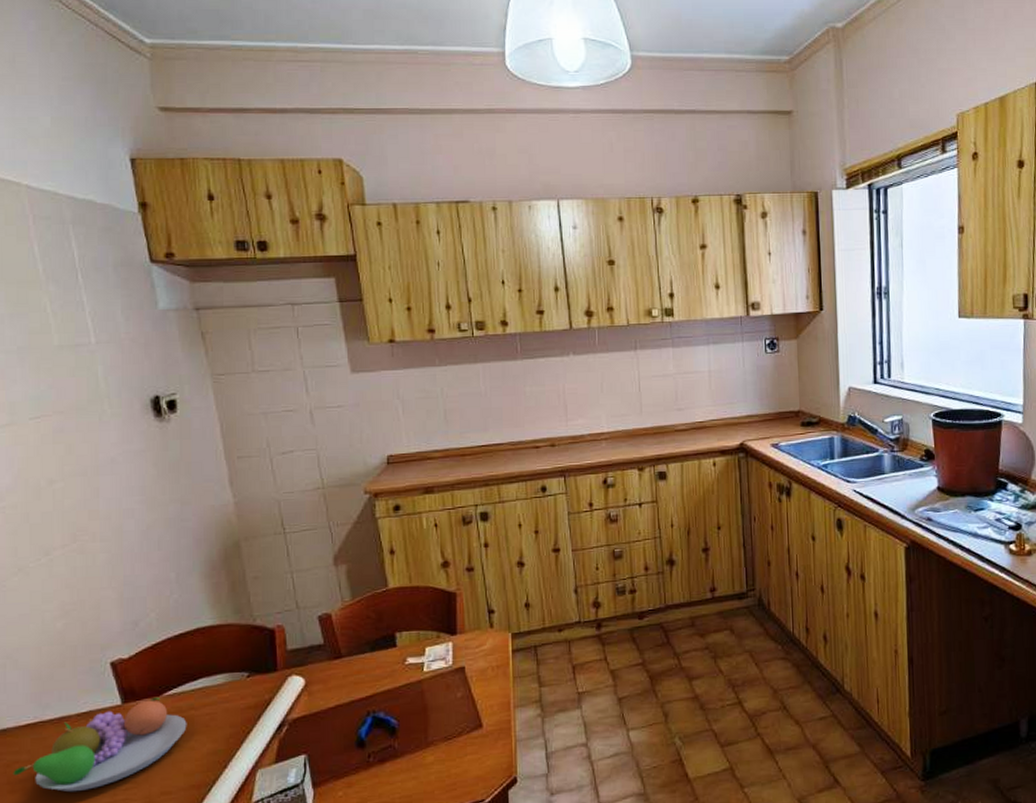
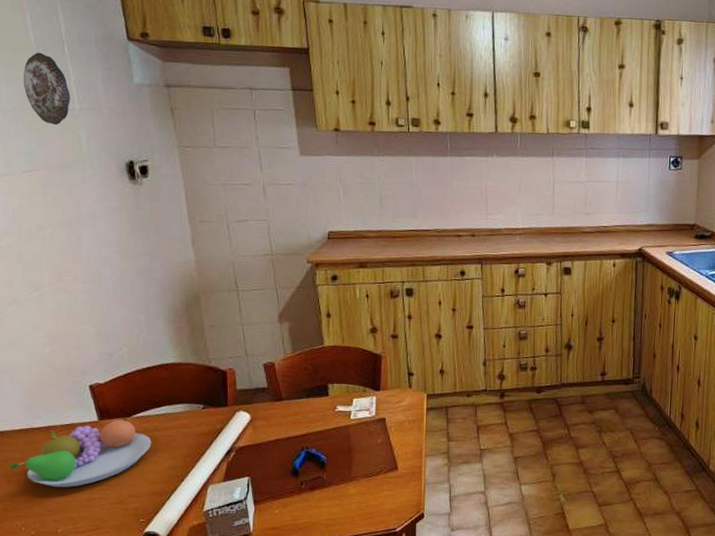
decorative plate: none [30,283,85,363] -> present [23,52,70,125]

